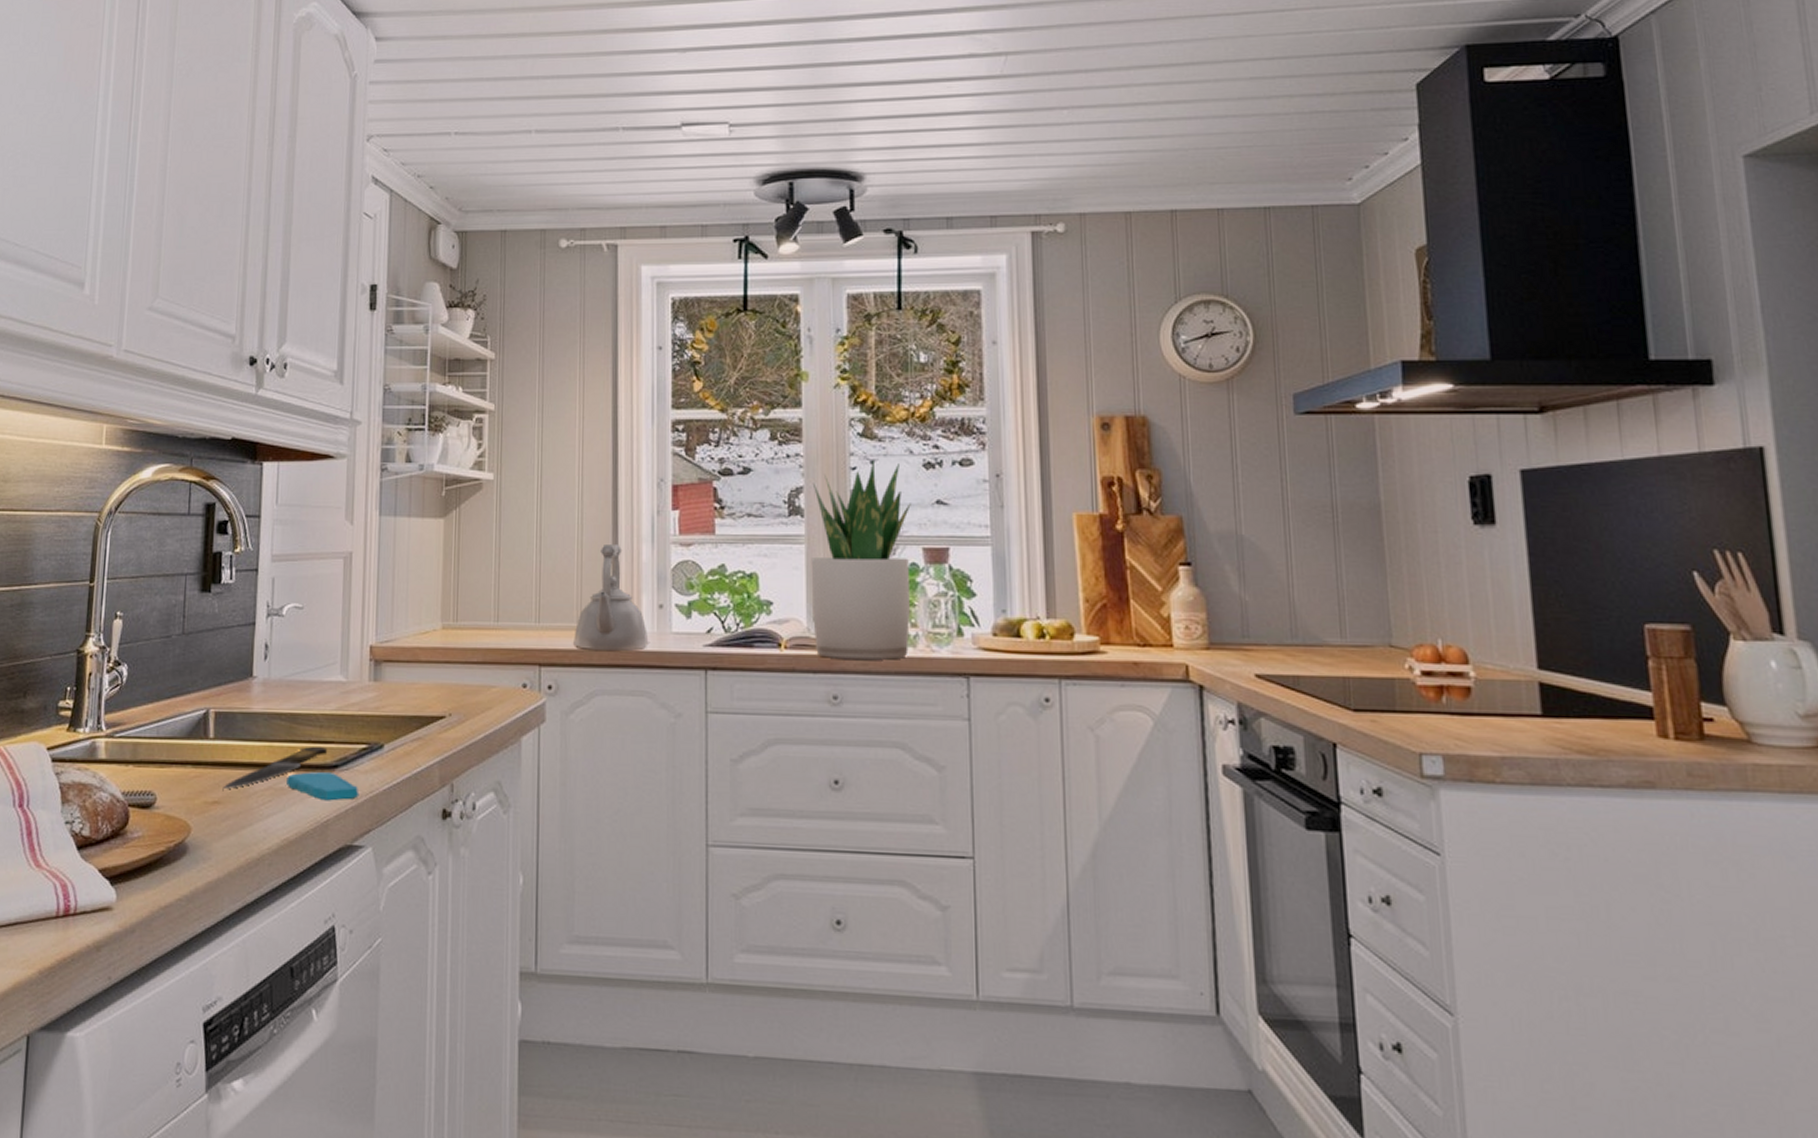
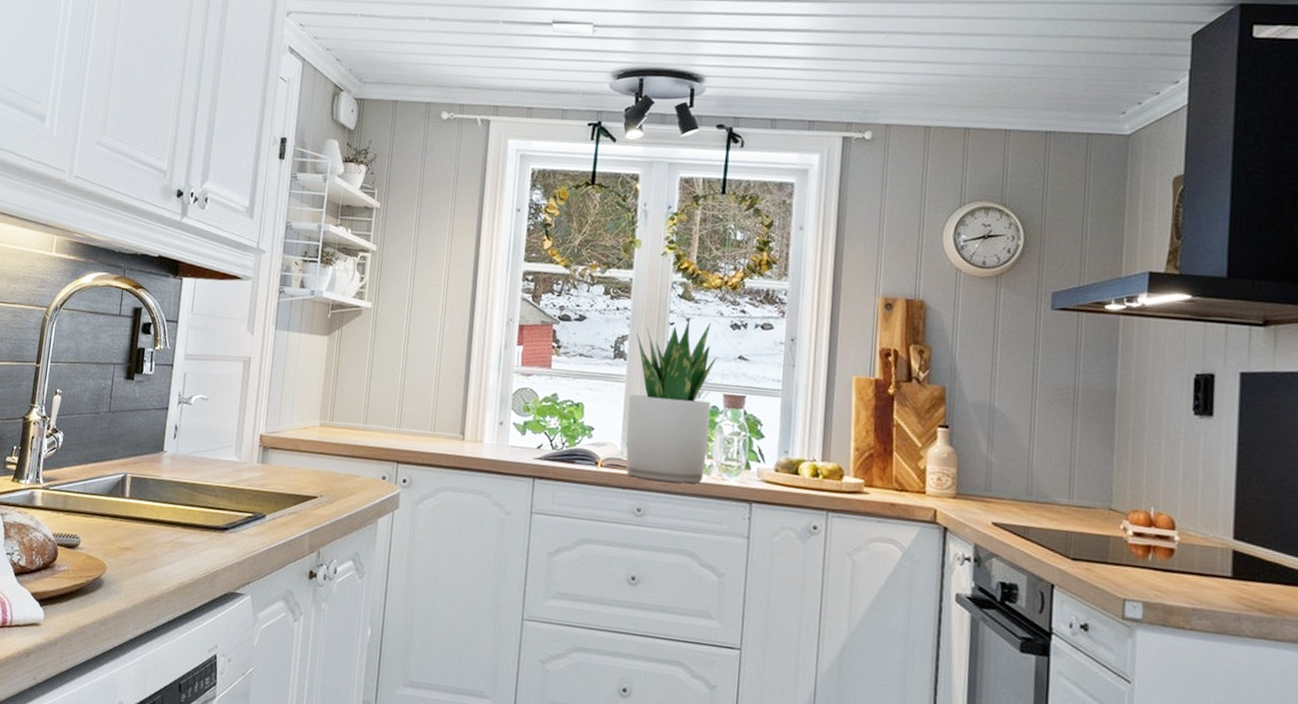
kitchen knife: present [222,746,328,790] -> none [134,511,221,540]
sponge: present [286,771,359,801] -> none [185,531,244,556]
kettle: present [573,543,649,652] -> none [426,368,489,458]

